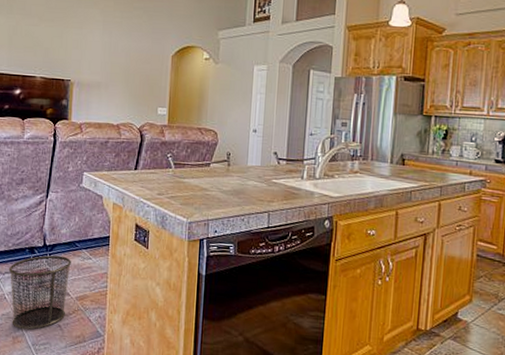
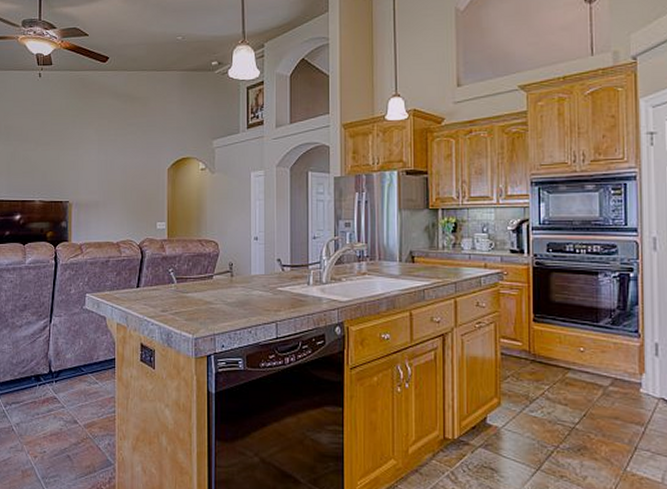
waste bin: present [8,255,71,330] -> none [15,381,77,463]

